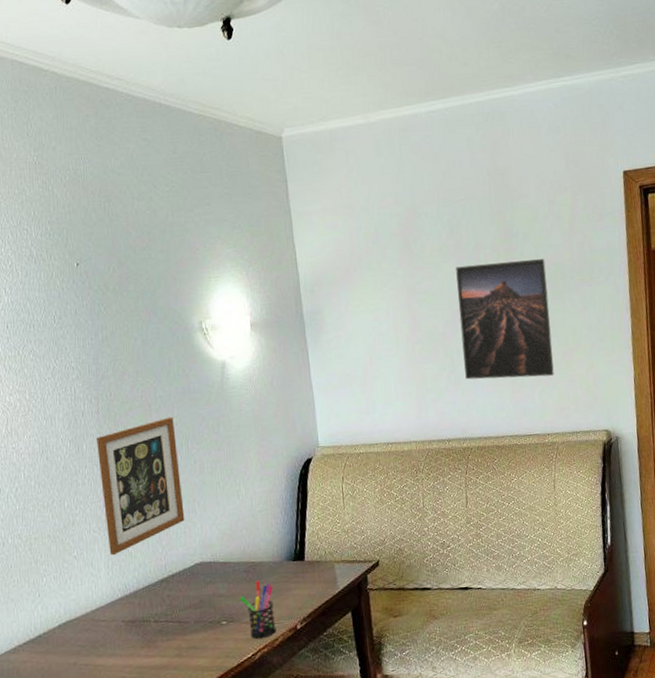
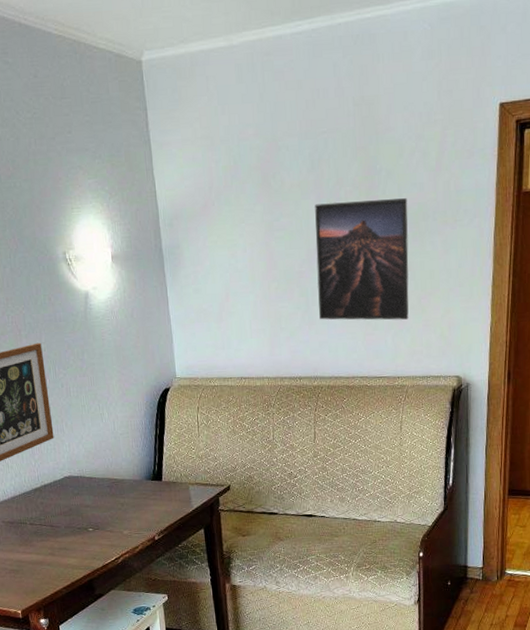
pen holder: present [240,580,276,640] -> none [104,495,137,546]

